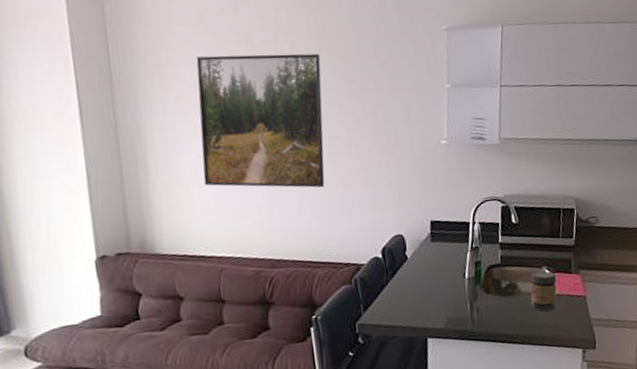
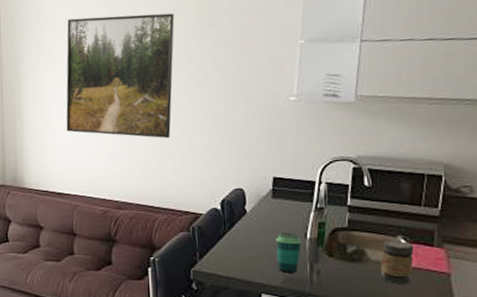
cup: none [437,274,462,315] -> present [276,233,302,273]

